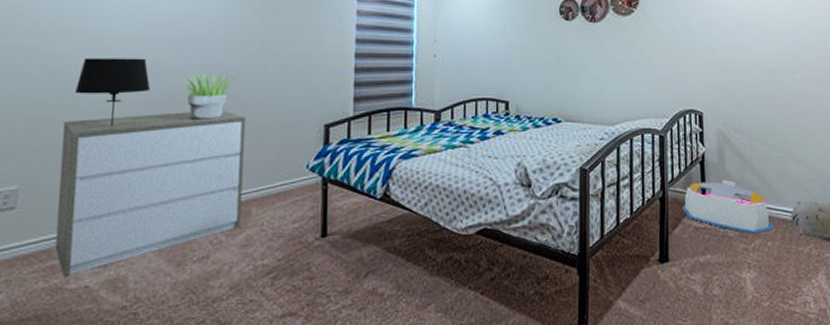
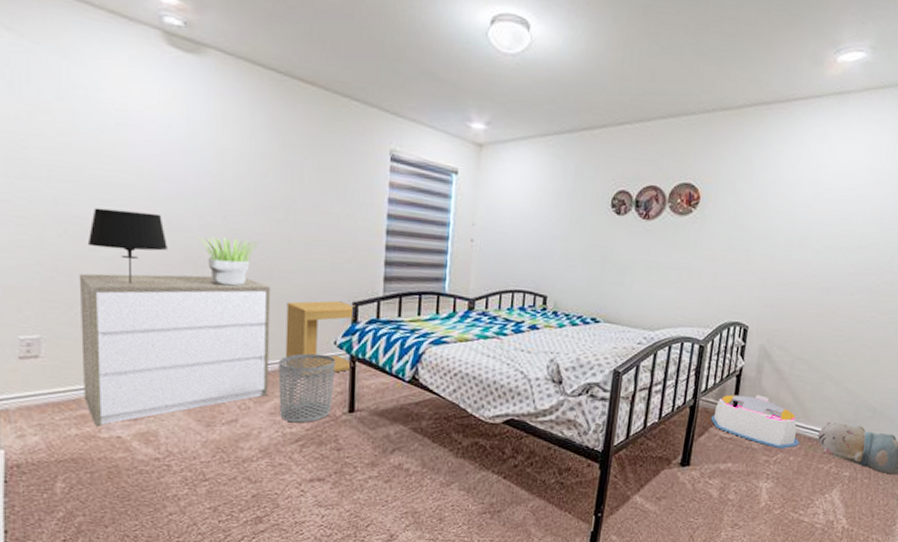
waste bin: none [251,179,308,254] -> present [278,353,336,423]
side table: none [258,125,327,204] -> present [285,300,356,377]

